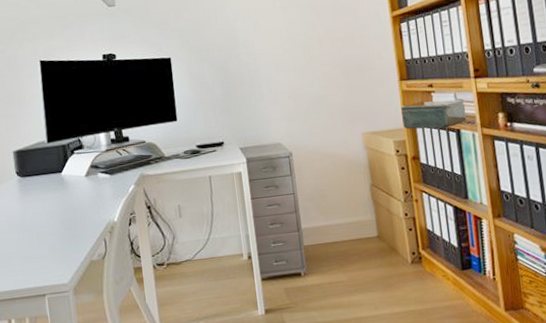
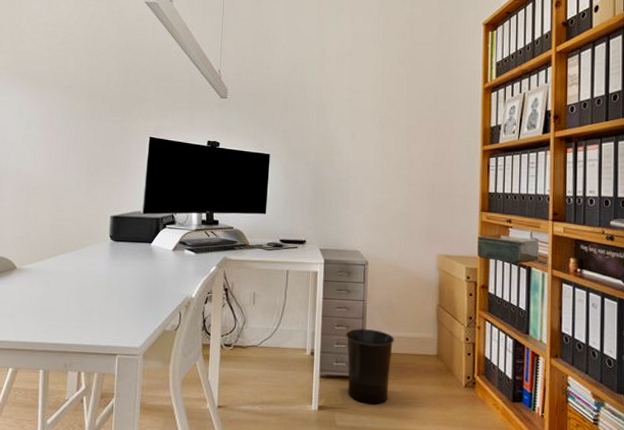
waste bin: none [281,221,335,299] -> present [346,328,394,405]

